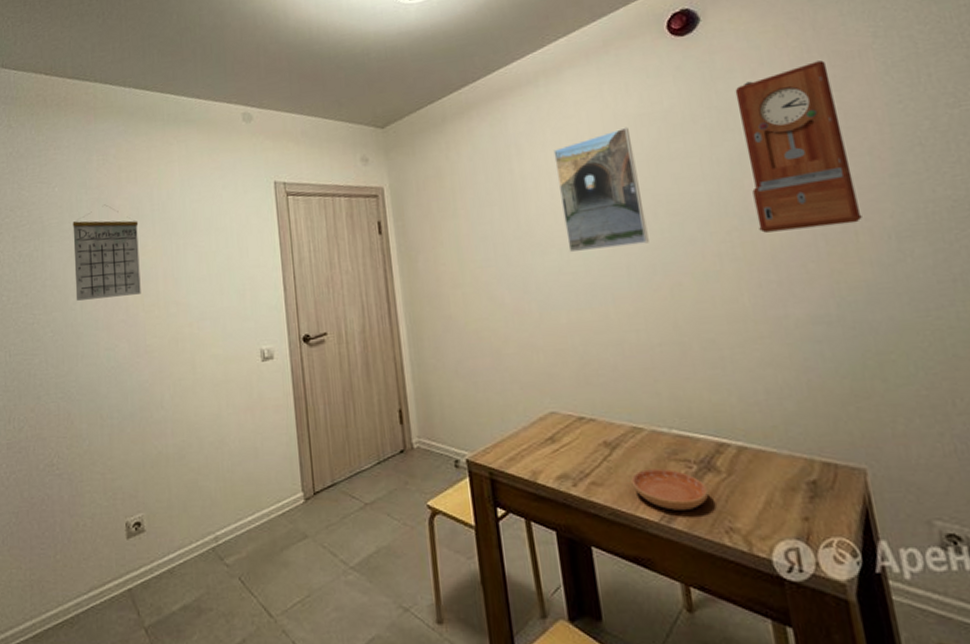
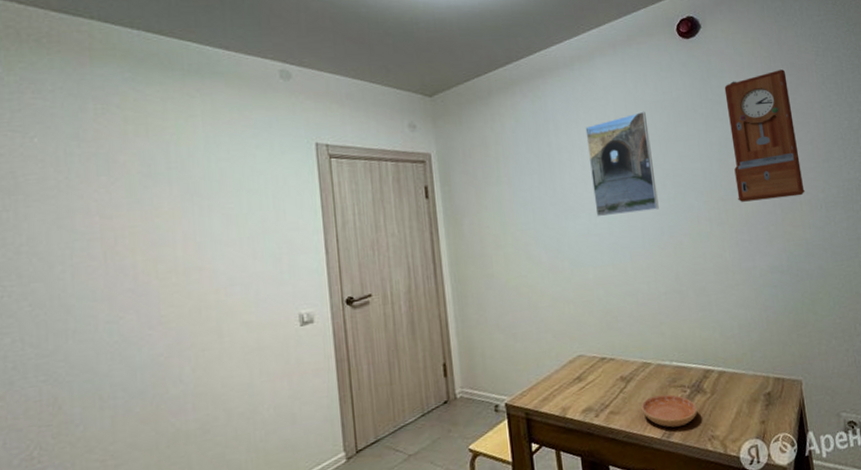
calendar: present [72,204,141,301] -> none [59,160,154,269]

